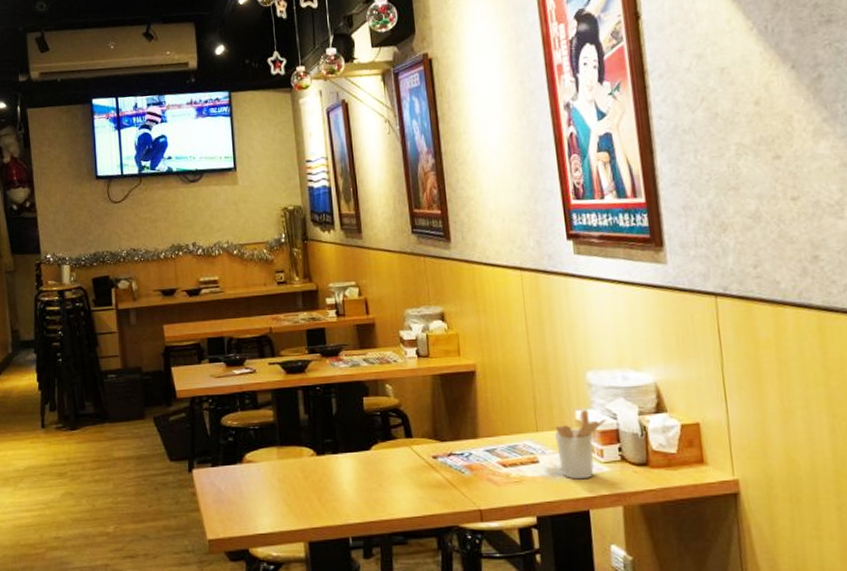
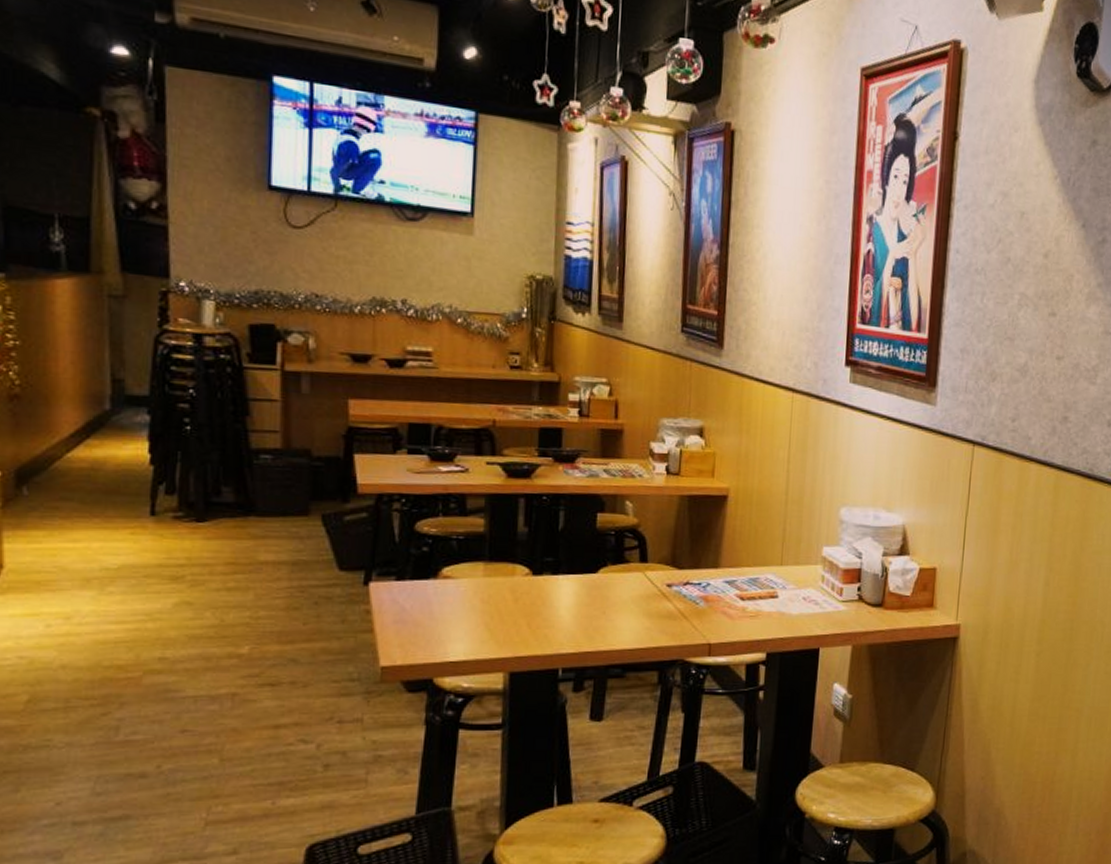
utensil holder: present [555,409,606,480] -> none [798,546,851,617]

